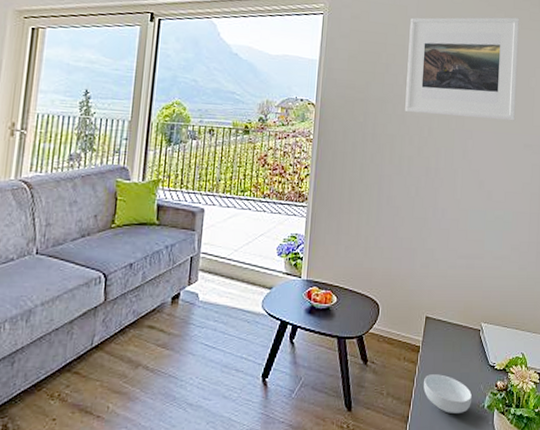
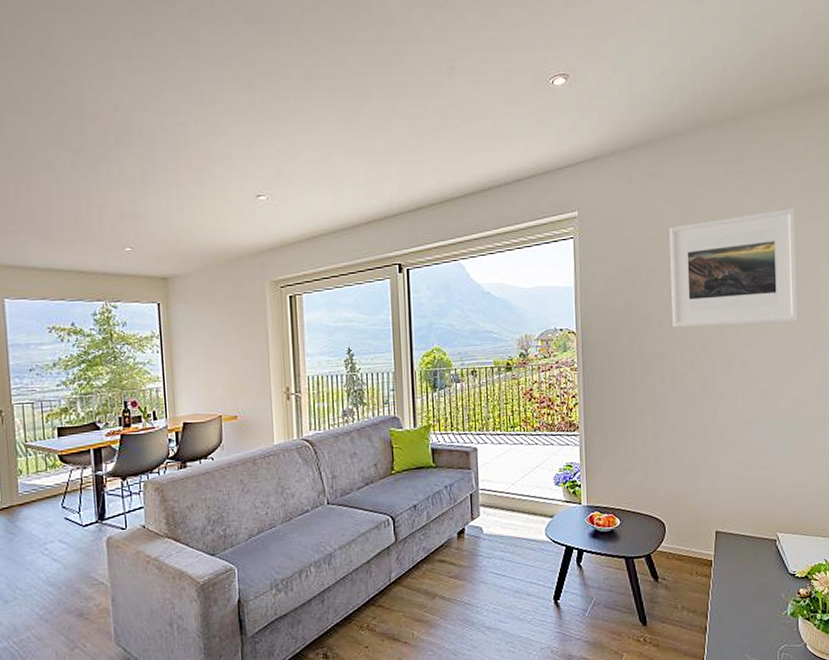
cereal bowl: present [423,374,473,413] -> none [720,586,774,623]

